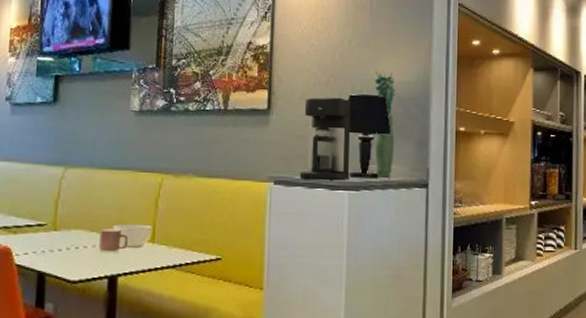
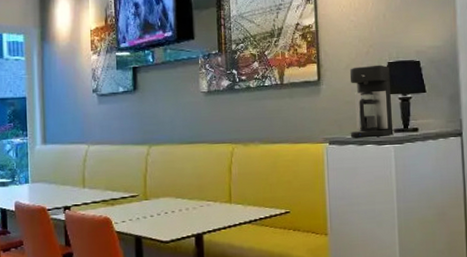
mug: present [99,228,128,254] -> none [184,194,209,216]
bowl: present [113,223,154,248] -> none [195,188,230,209]
vase: present [374,70,395,179] -> none [407,38,430,132]

